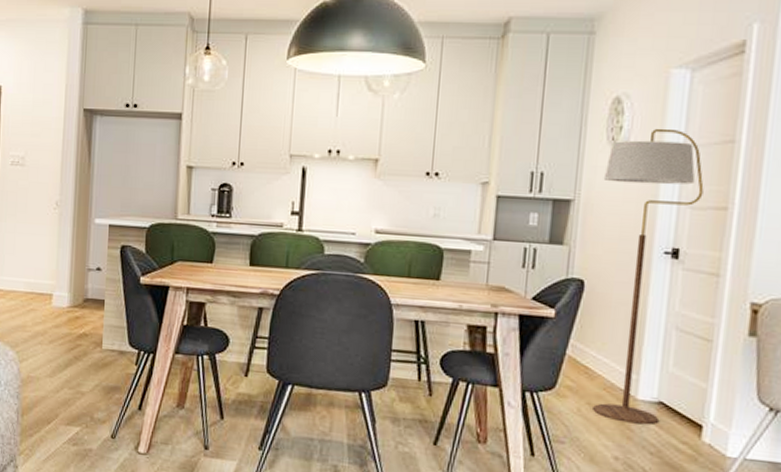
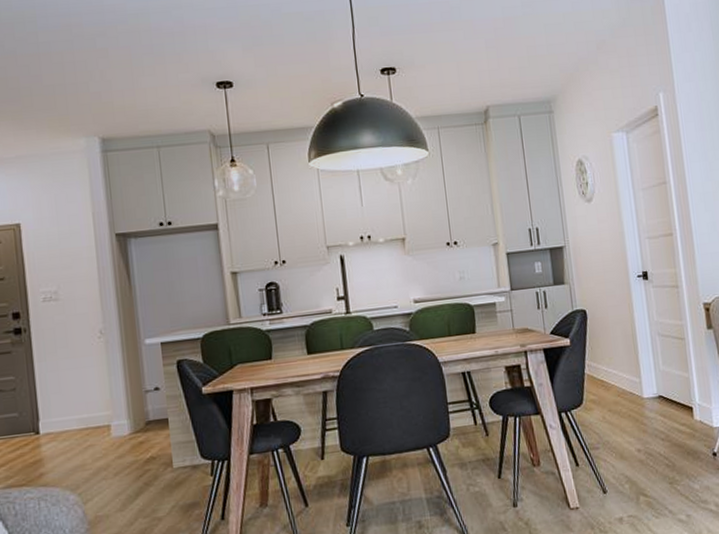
floor lamp: present [593,128,704,425] -> none [582,179,663,420]

